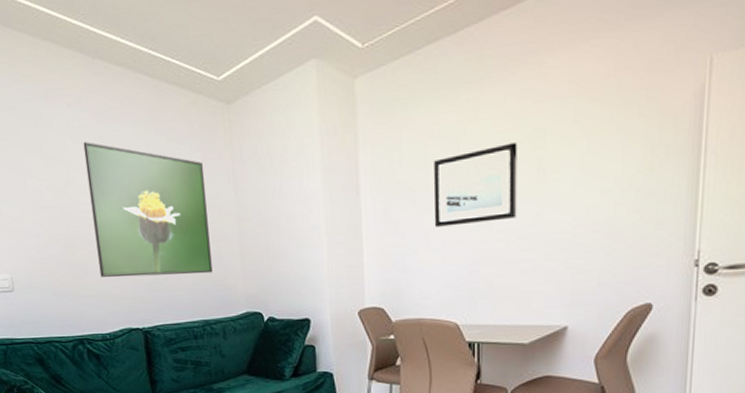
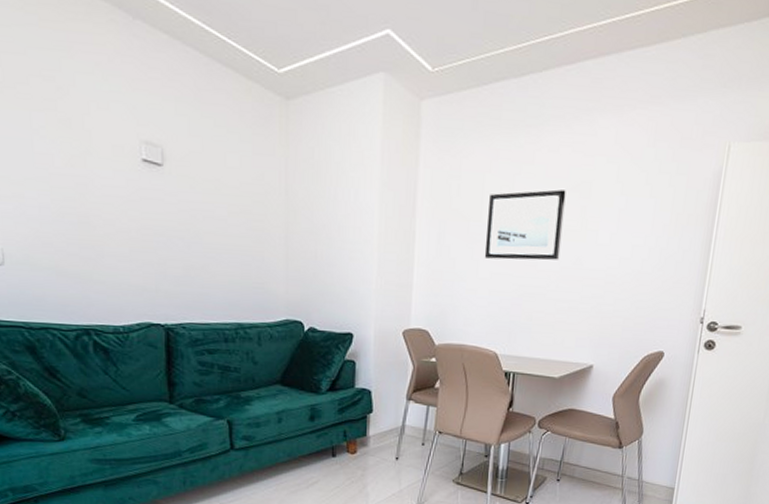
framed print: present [83,142,213,278] -> none [111,109,253,274]

